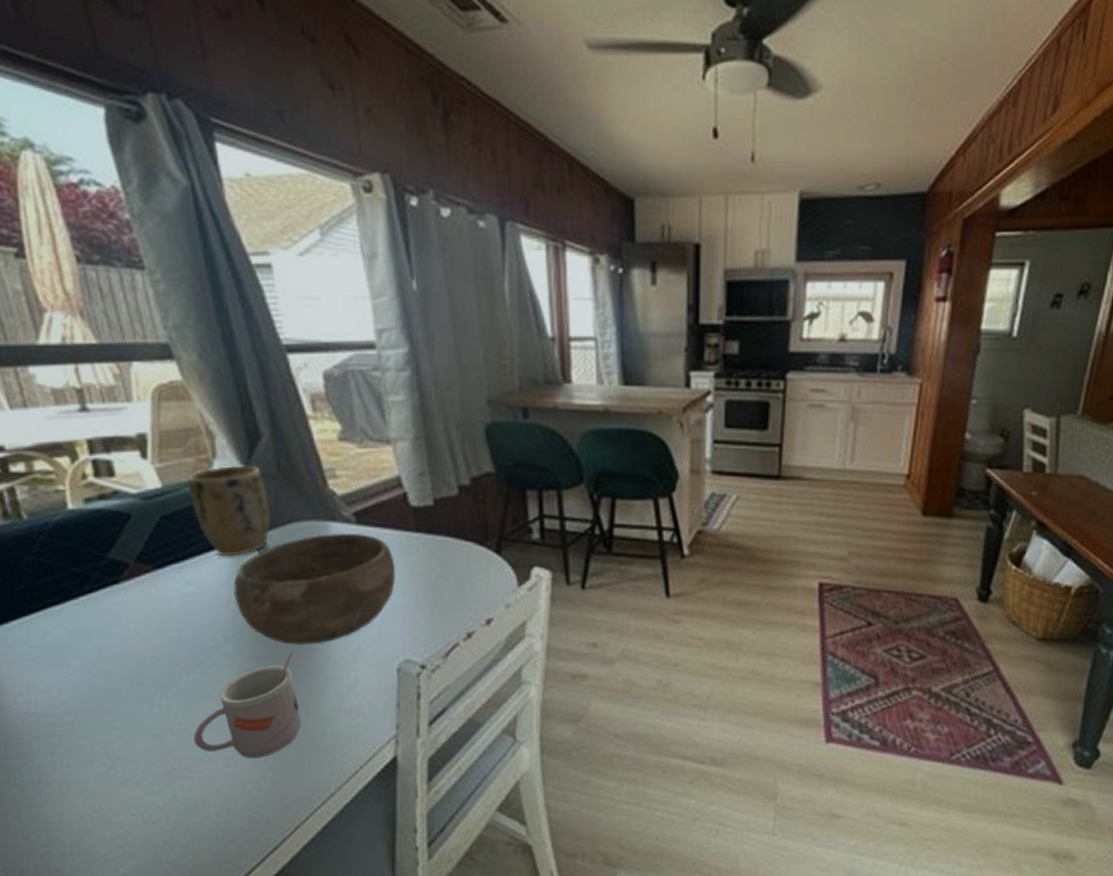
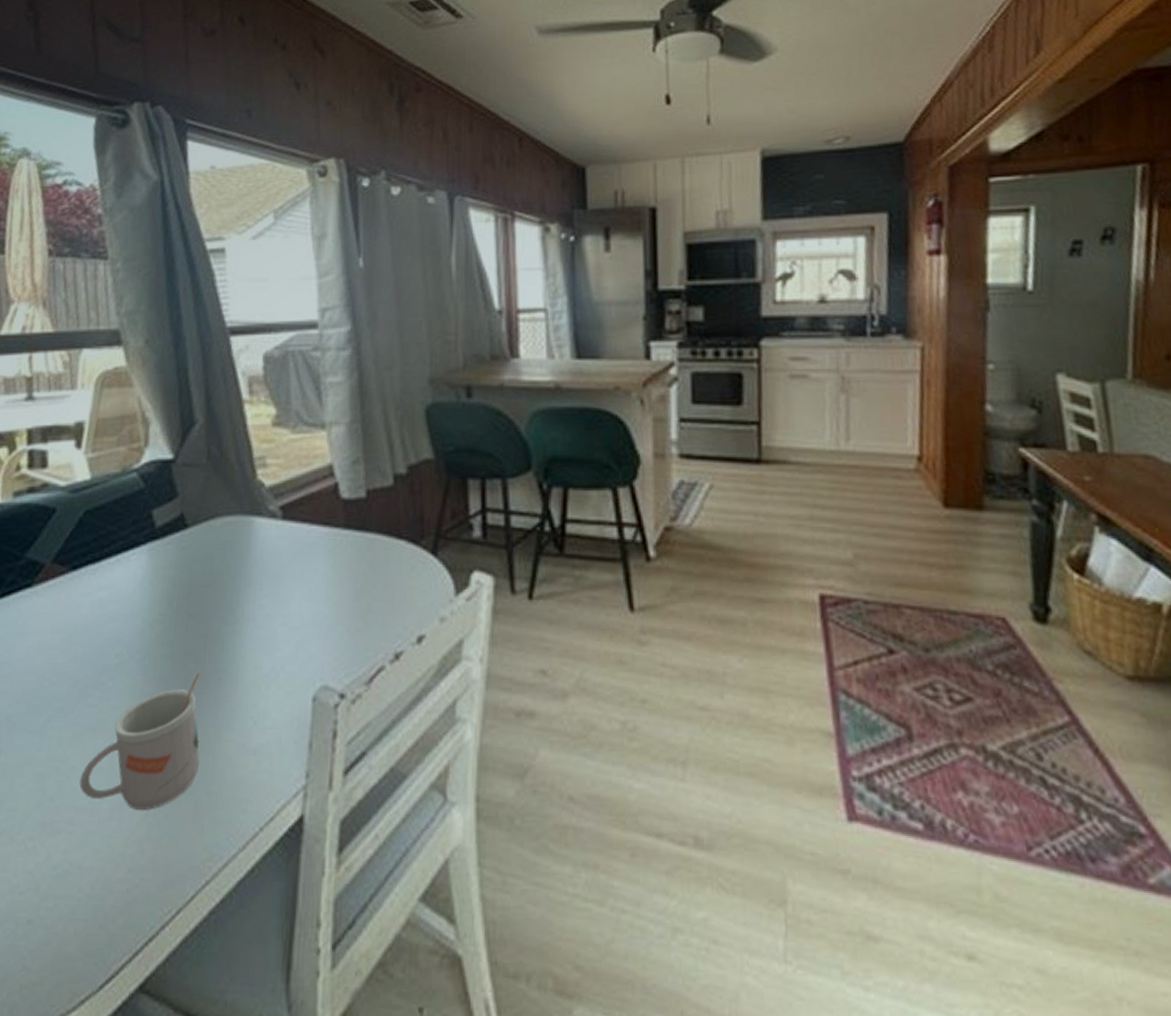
plant pot: present [186,465,271,556] -> none [115,454,195,557]
bowl: present [233,533,396,646] -> none [145,529,321,666]

